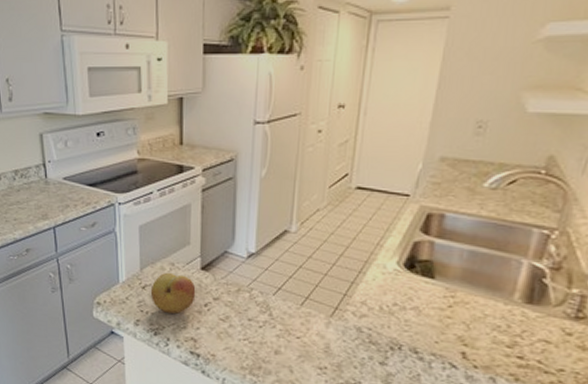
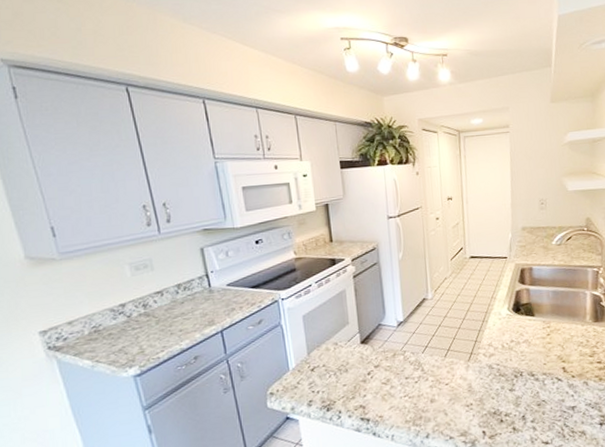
fruit: present [150,272,196,314] -> none [319,351,359,388]

